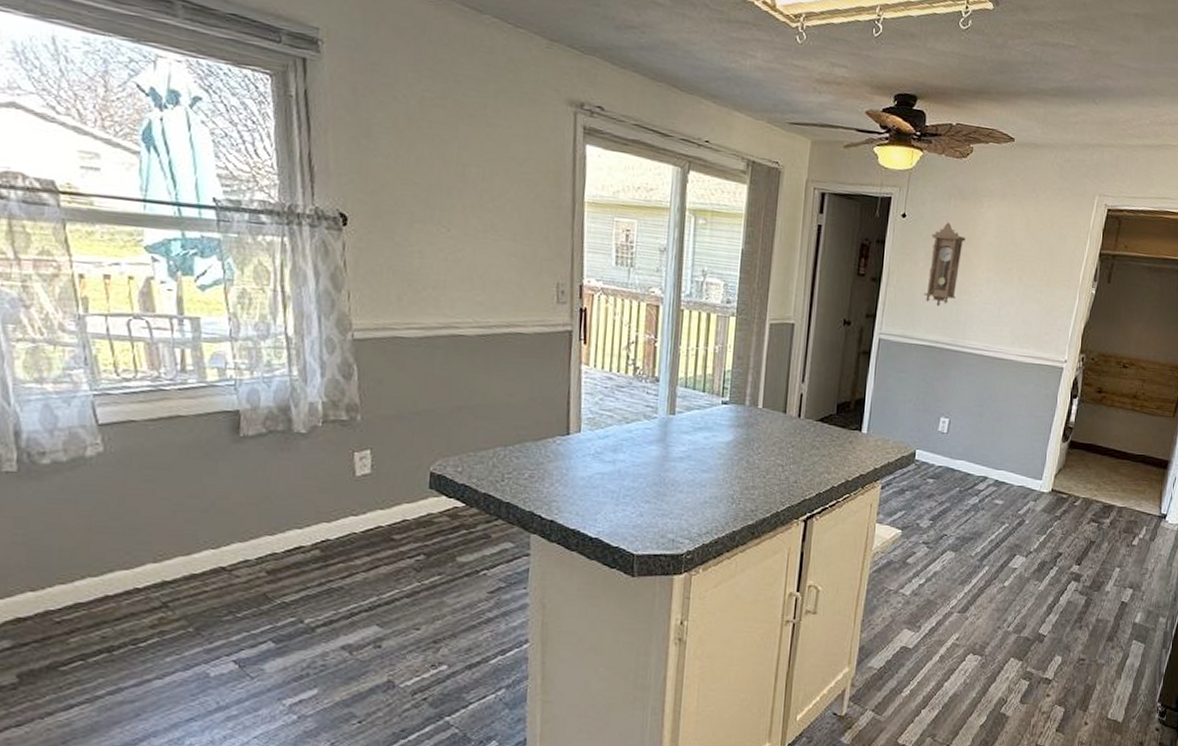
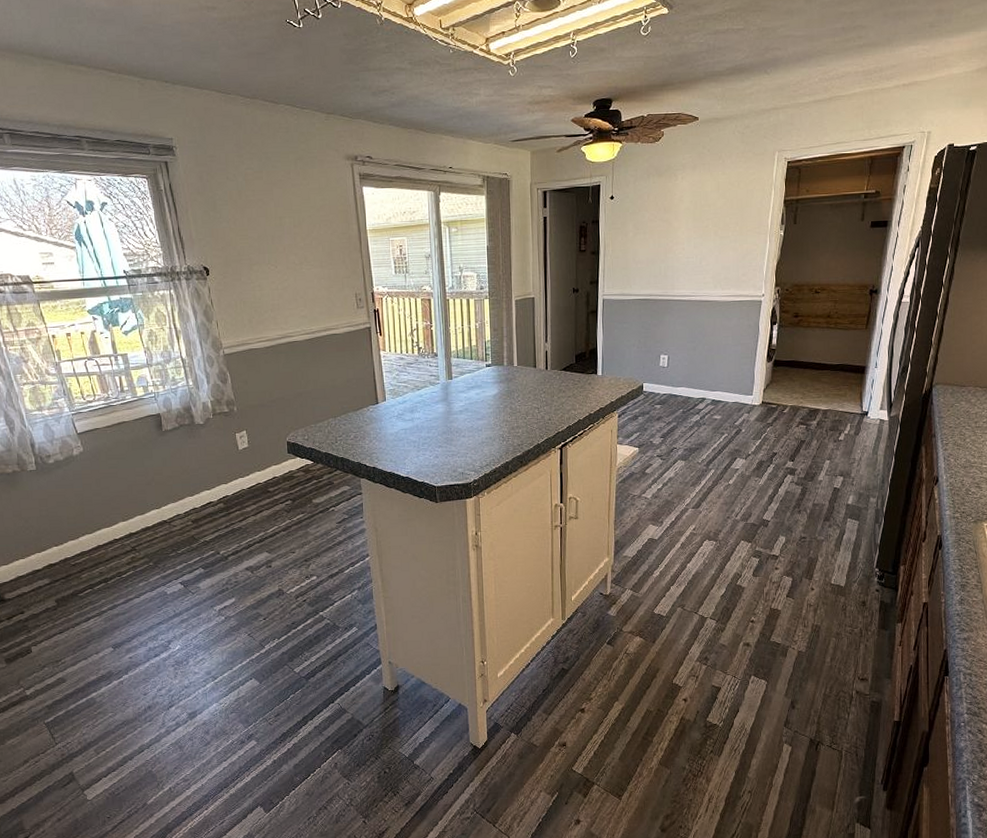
pendulum clock: present [923,222,966,307] -> none [635,197,666,267]

